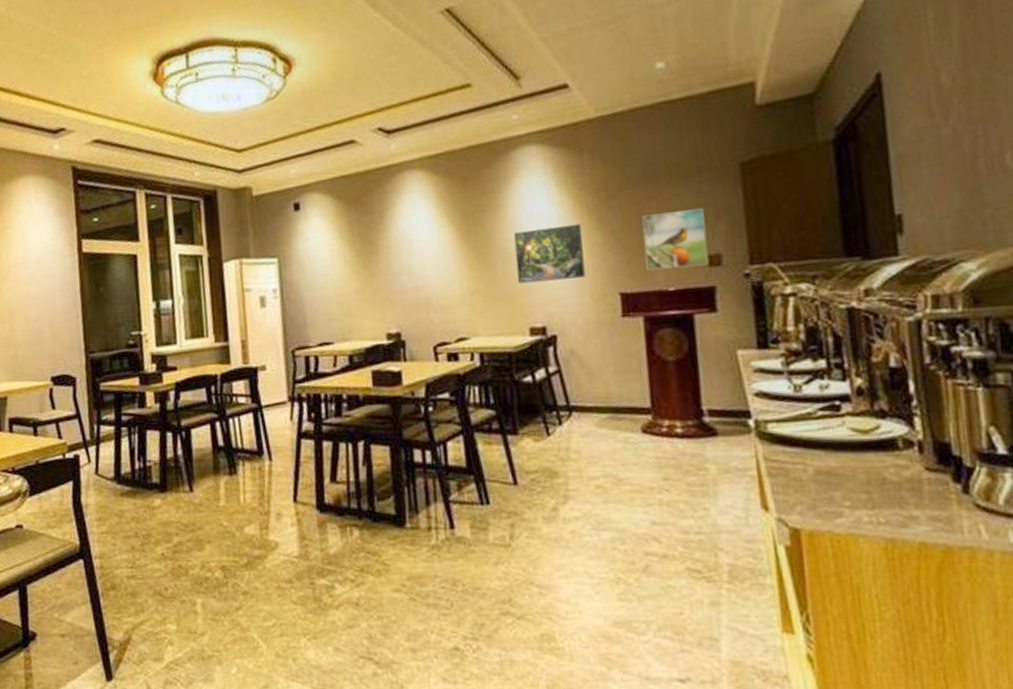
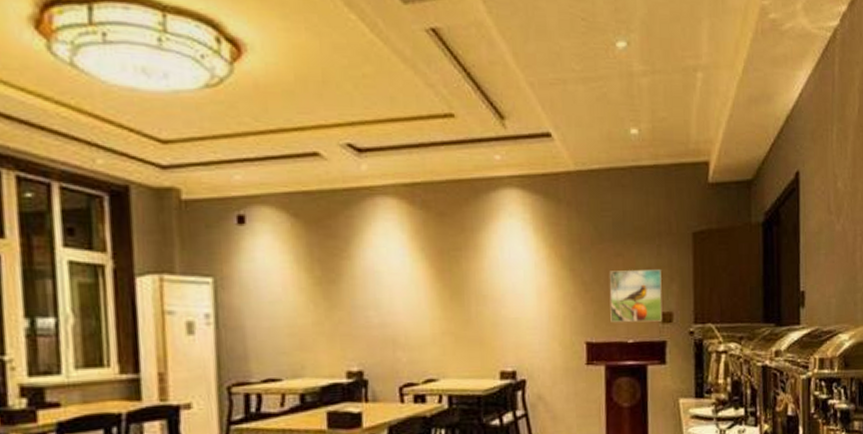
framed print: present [513,223,586,284] -> none [489,272,556,327]

